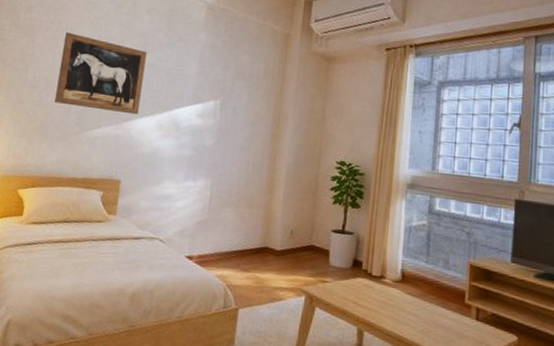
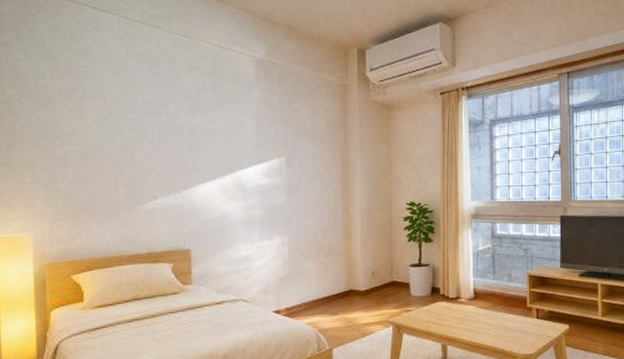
wall art: present [54,32,147,115] -> none [93,99,198,181]

